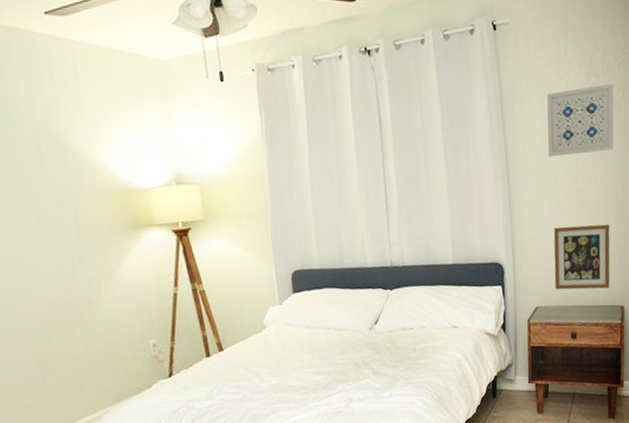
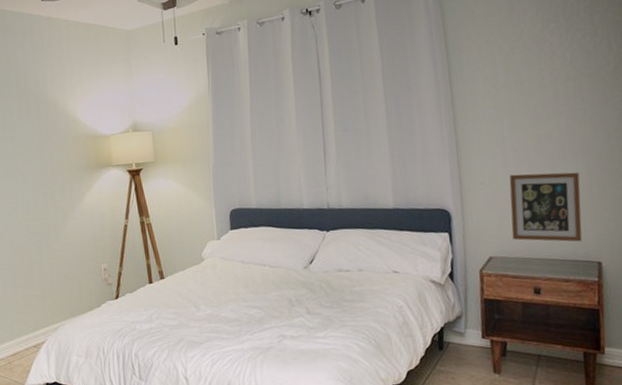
wall art: present [546,84,614,158] -> none [498,28,582,104]

